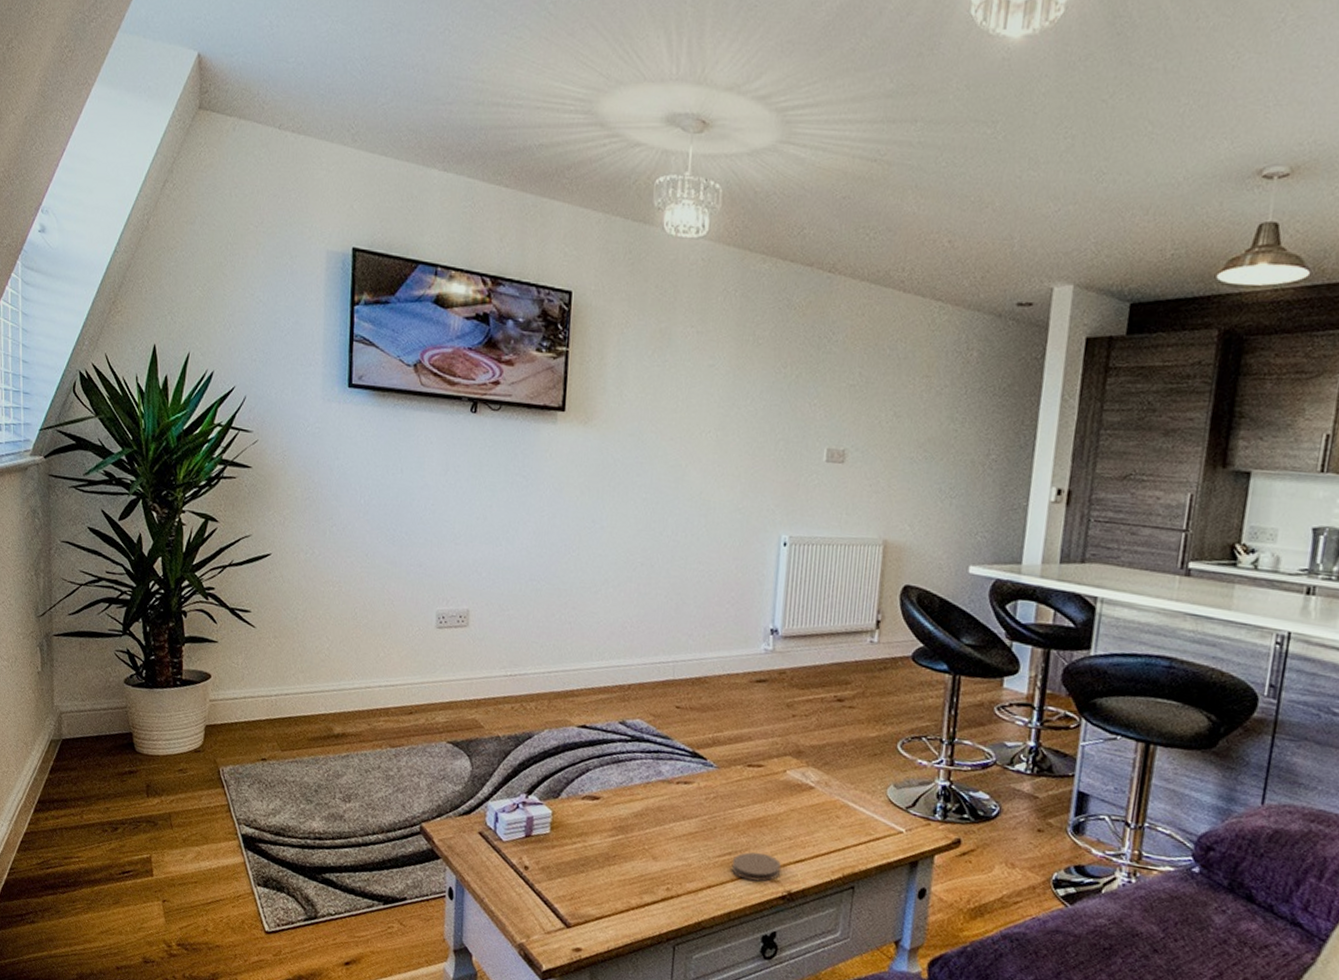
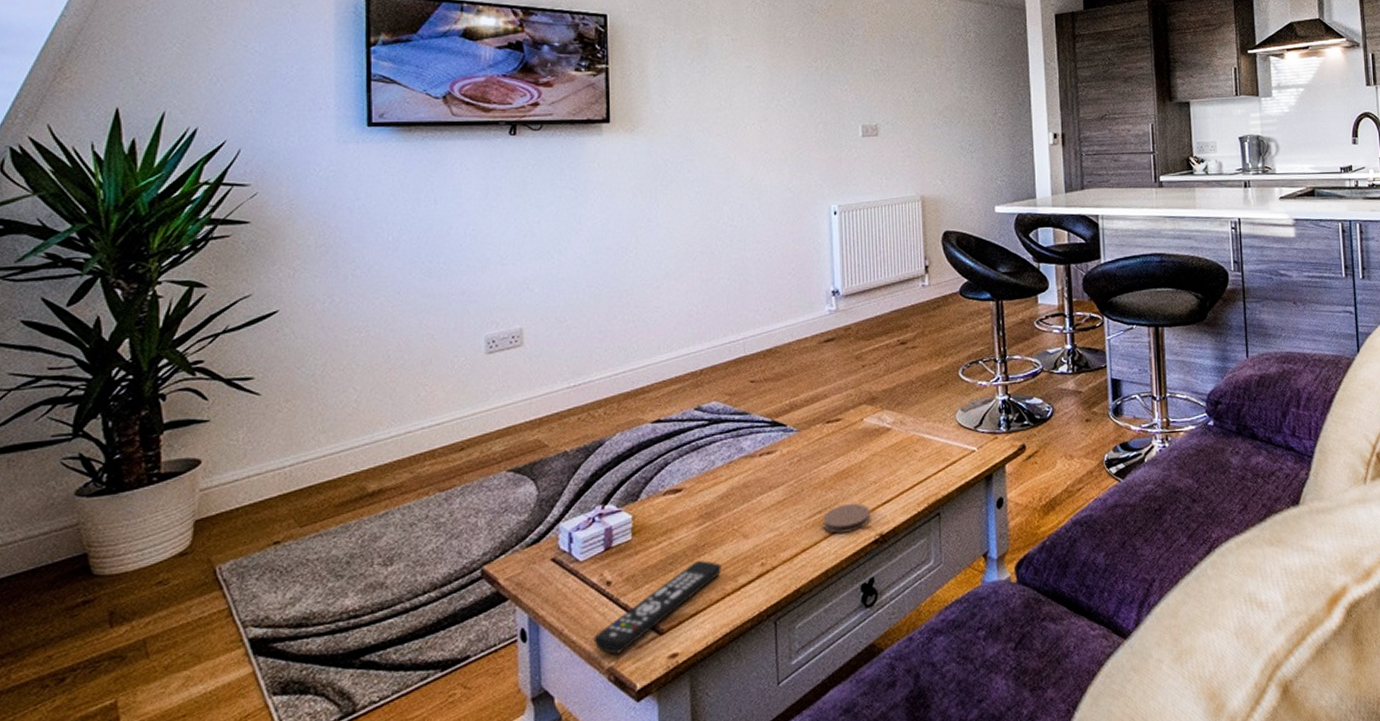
remote control: none [509,869,629,934] -> present [593,561,721,654]

